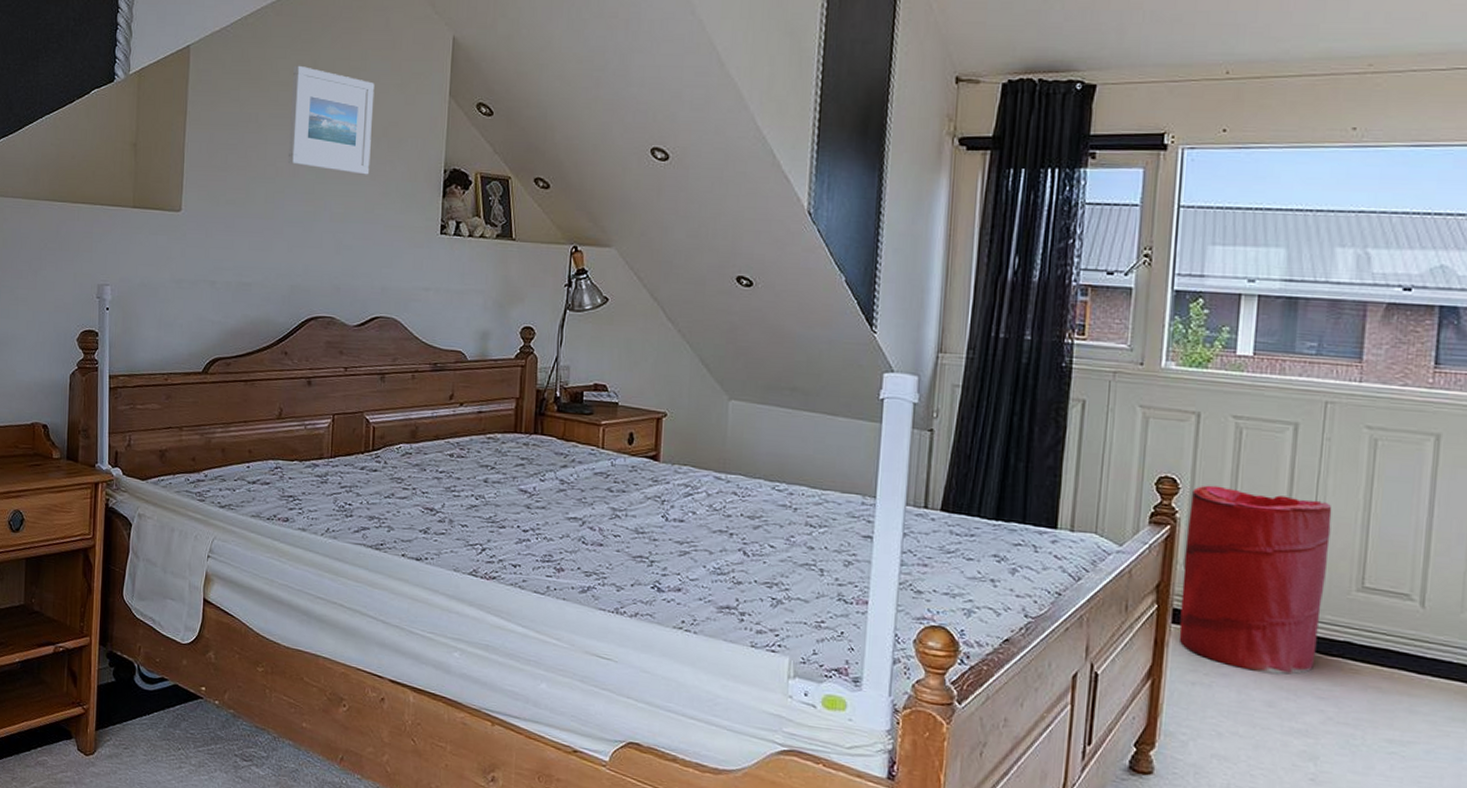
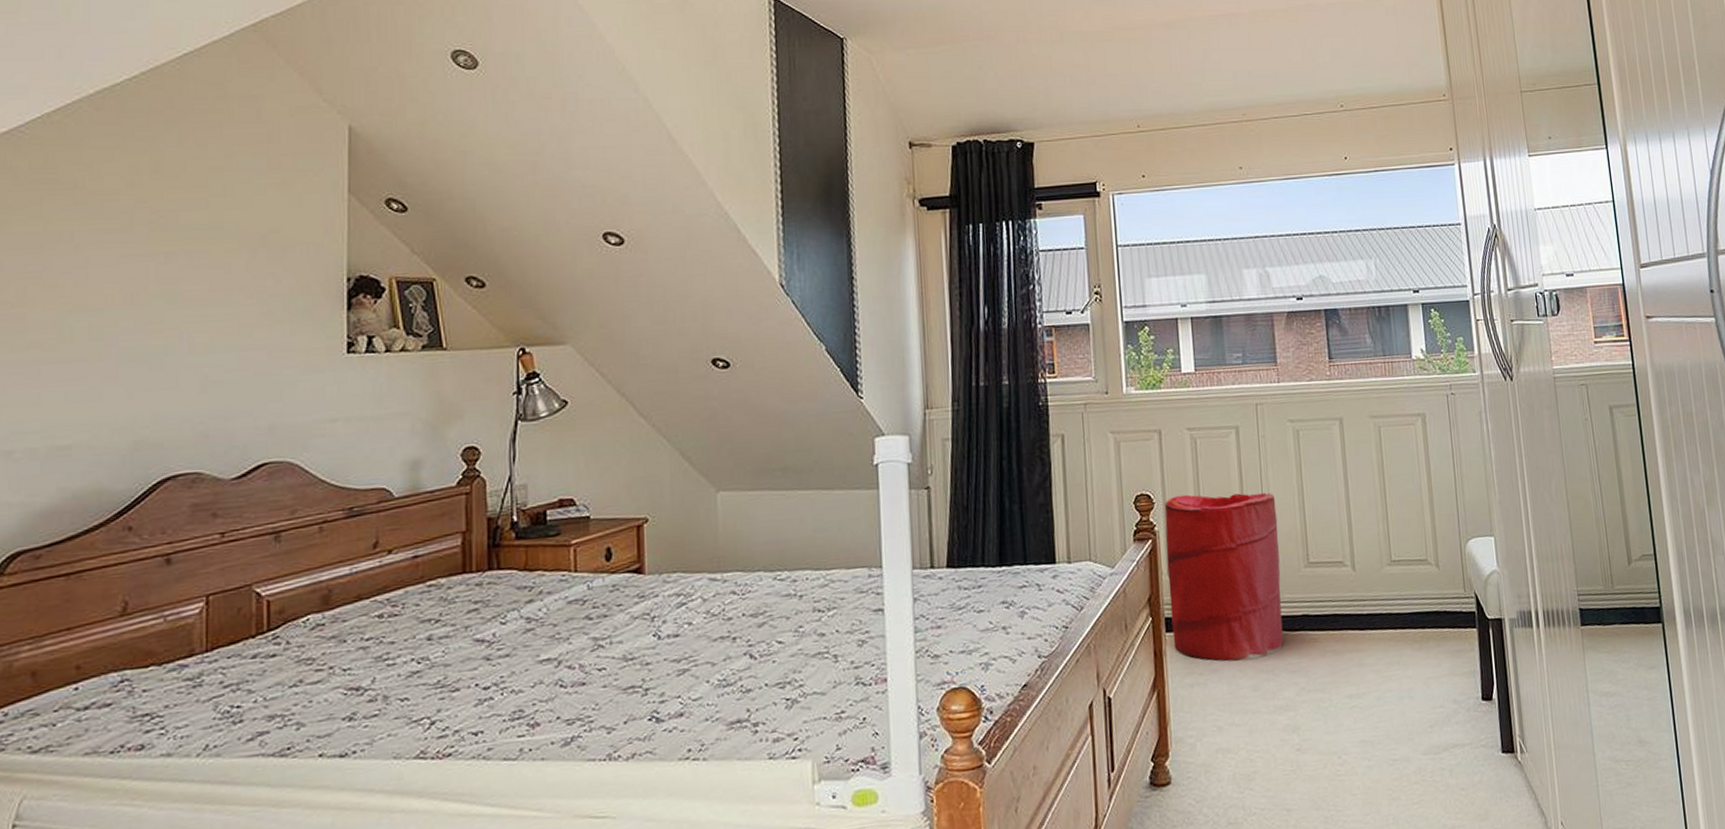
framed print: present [287,65,375,175] -> none [121,168,245,294]

